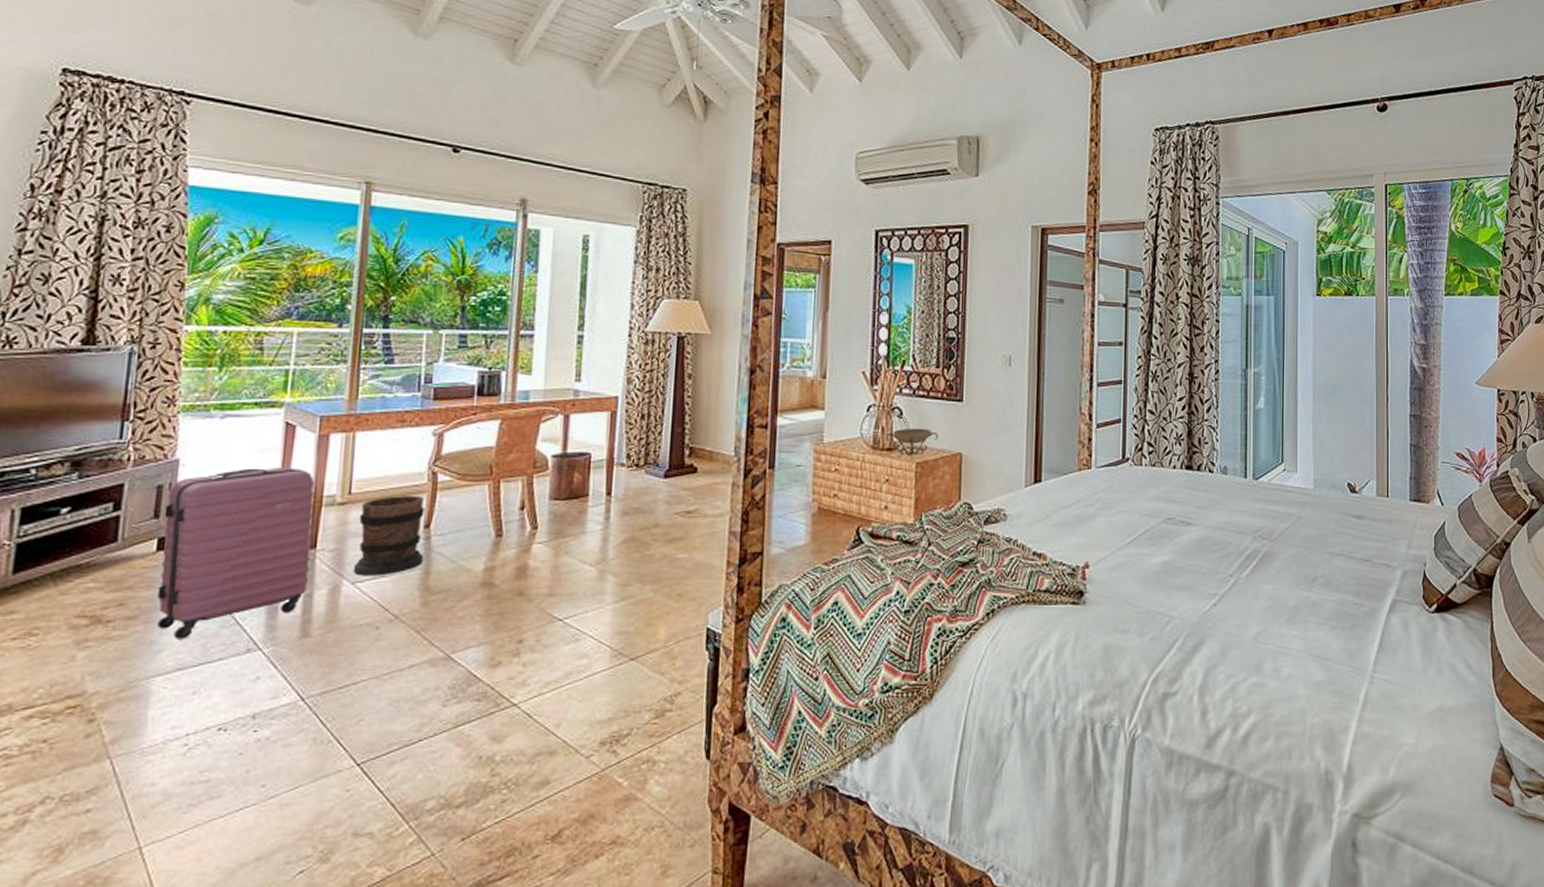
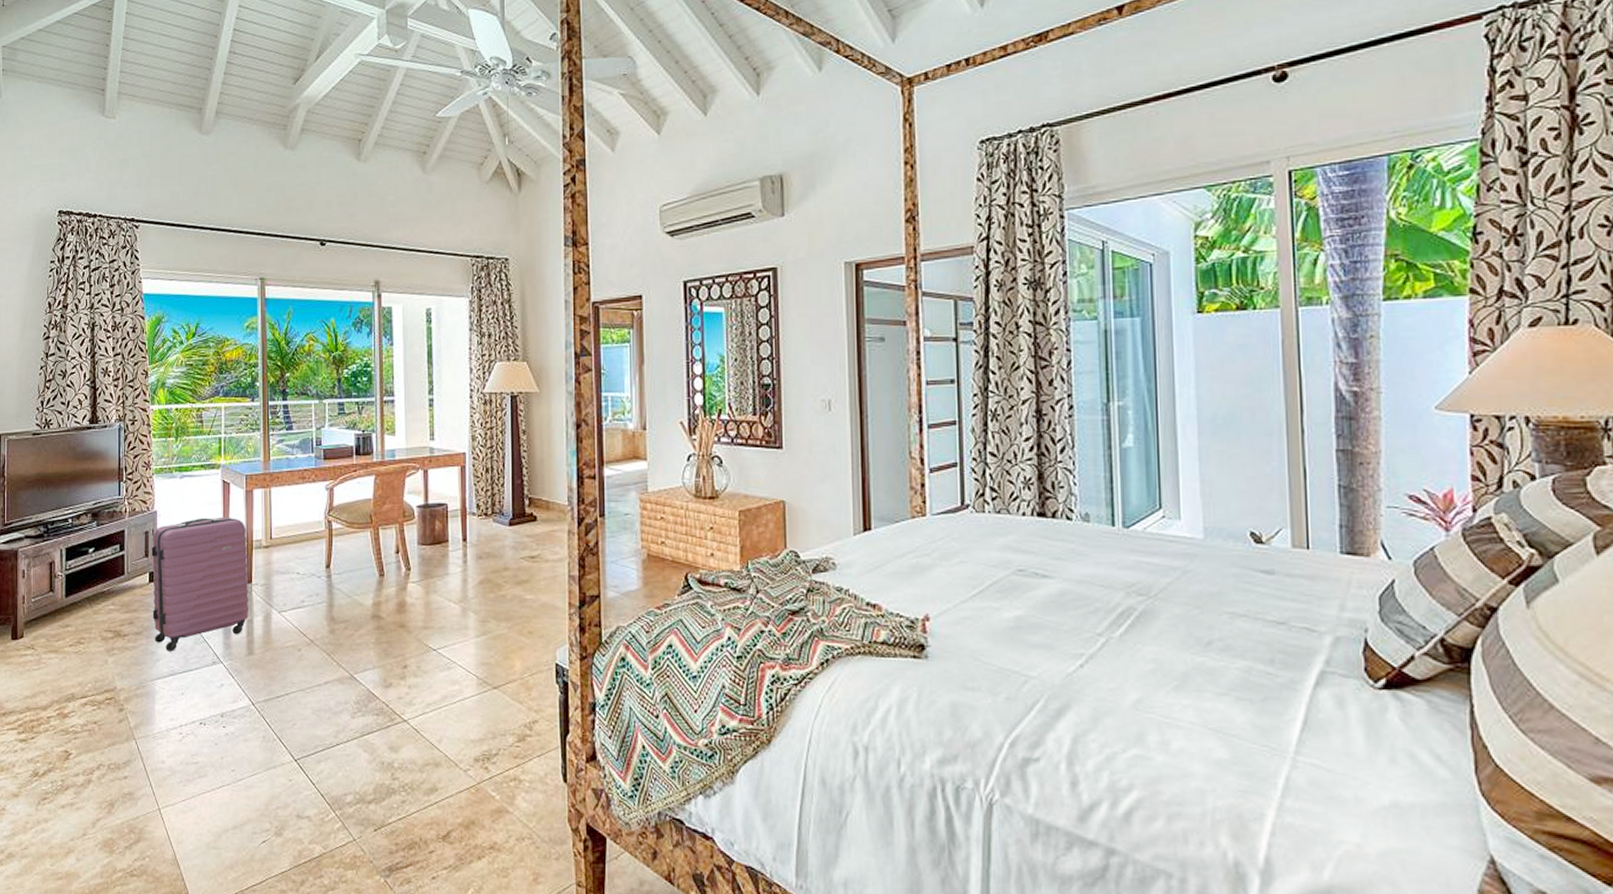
wooden barrel: present [352,496,425,576] -> none [278,541,328,607]
decorative bowl: present [885,428,938,456] -> none [706,476,759,504]

